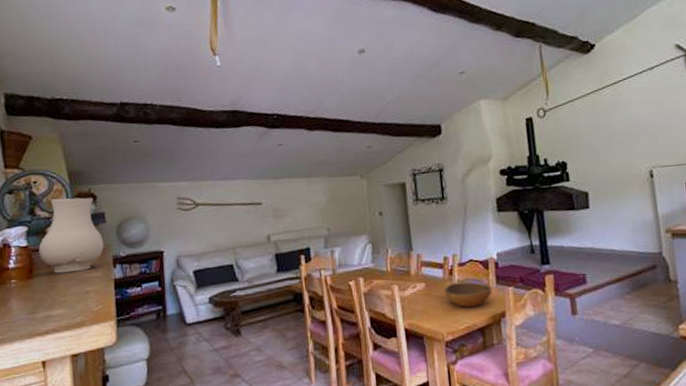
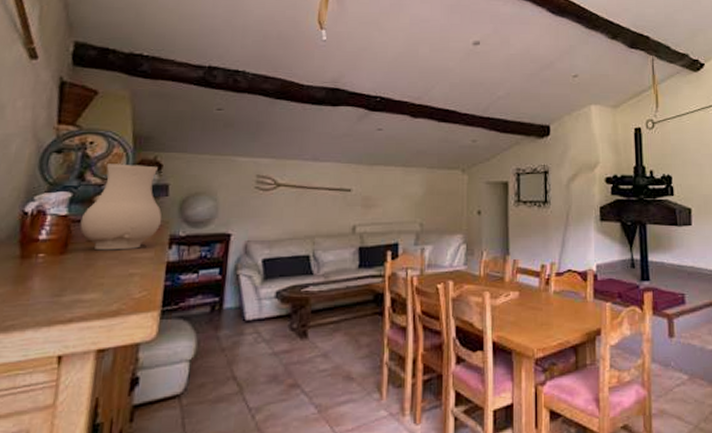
bowl: present [444,282,492,307] -> none [539,293,589,321]

